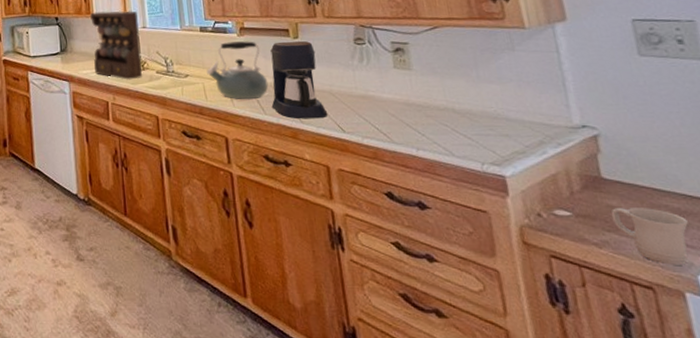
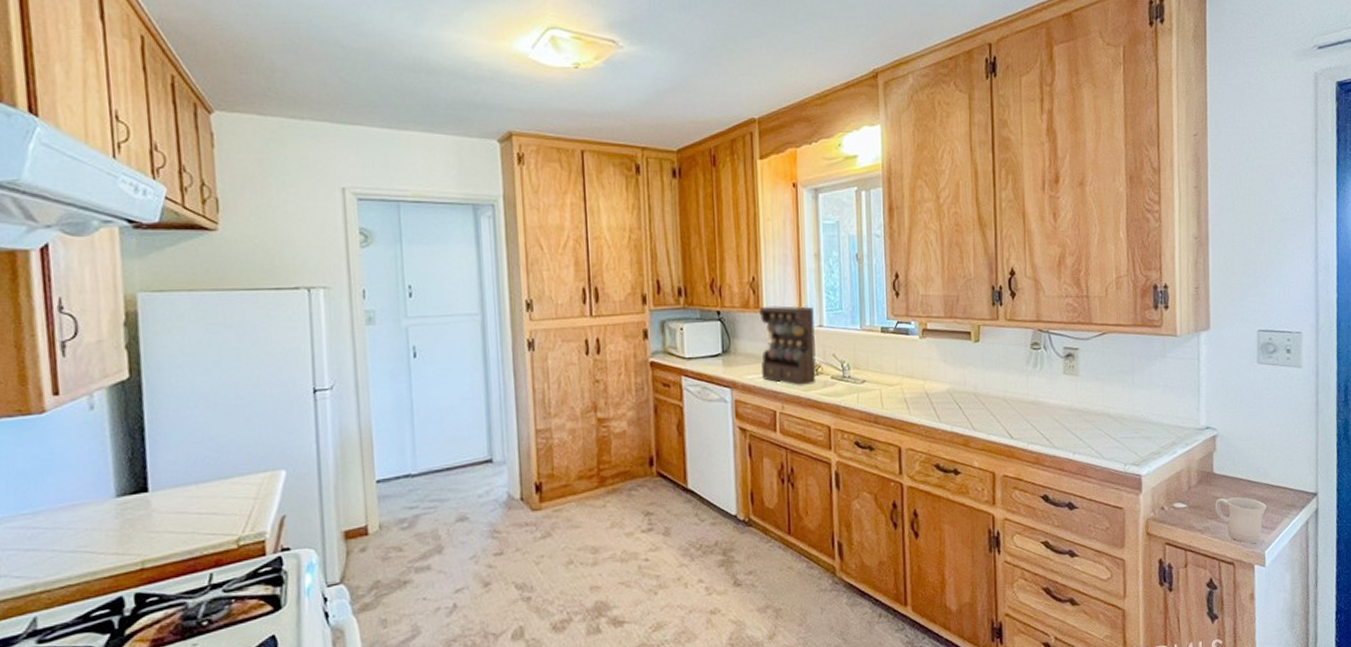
kettle: present [206,41,269,100] -> none [884,344,946,408]
coffee maker: present [270,41,328,119] -> none [947,345,1000,426]

